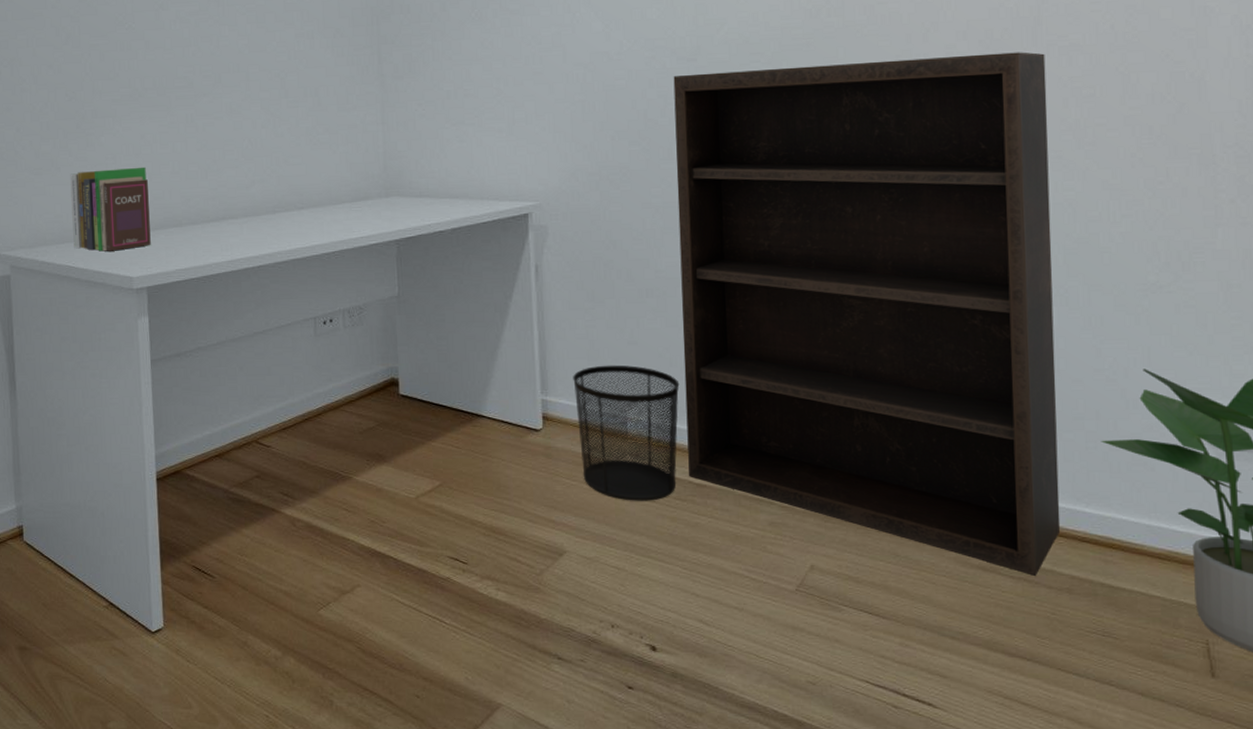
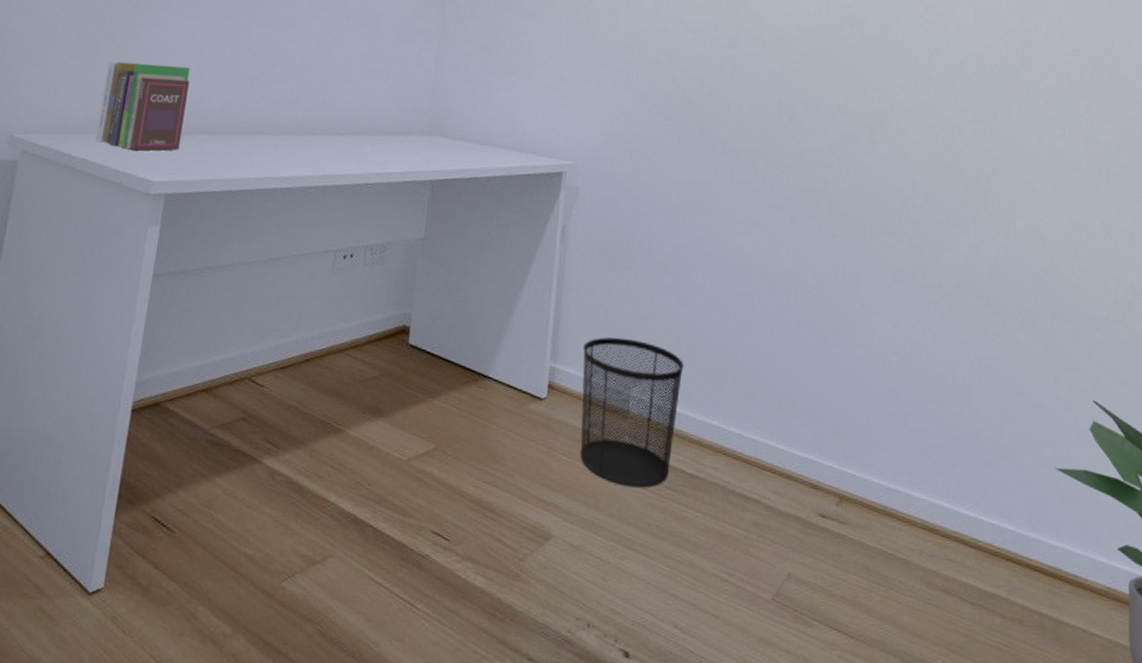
bookshelf: present [673,52,1060,576] -> none [683,60,1026,603]

